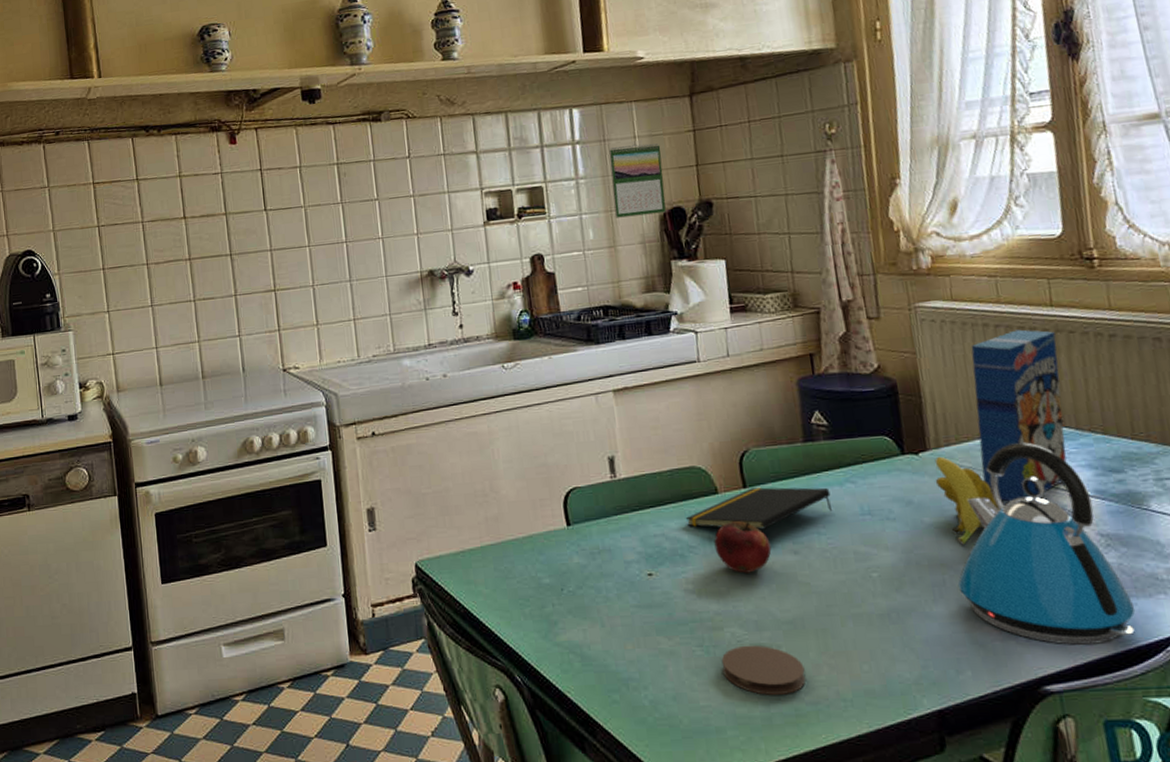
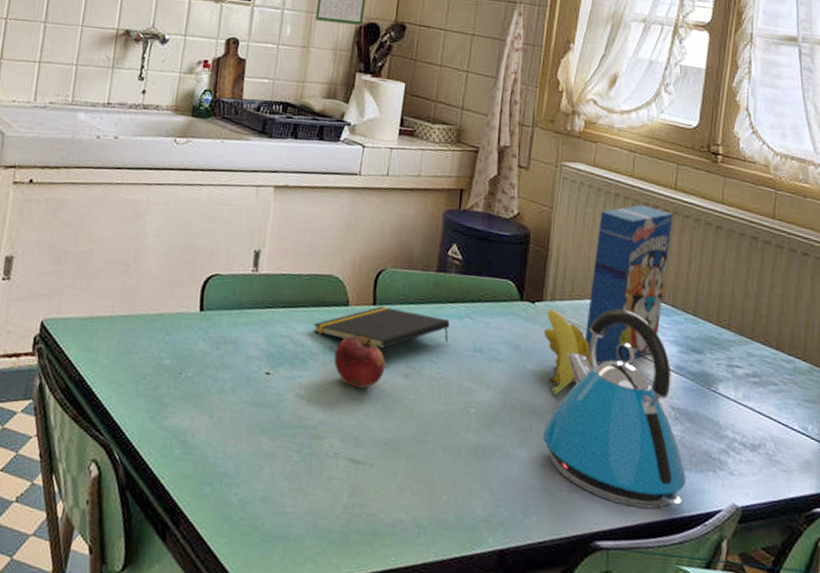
coaster: present [721,645,806,695] -> none [314,458,390,513]

